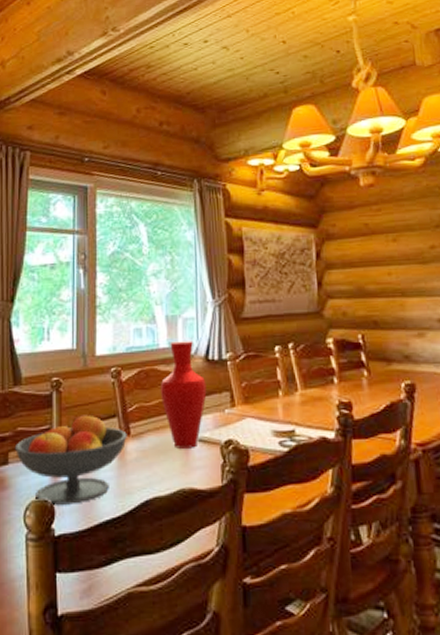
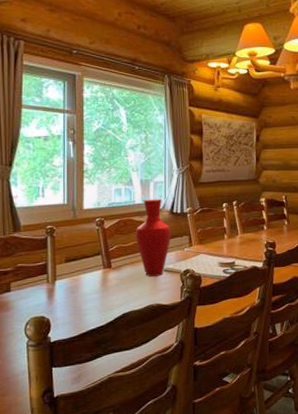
fruit bowl: present [14,413,127,505] -> none [15,252,109,320]

